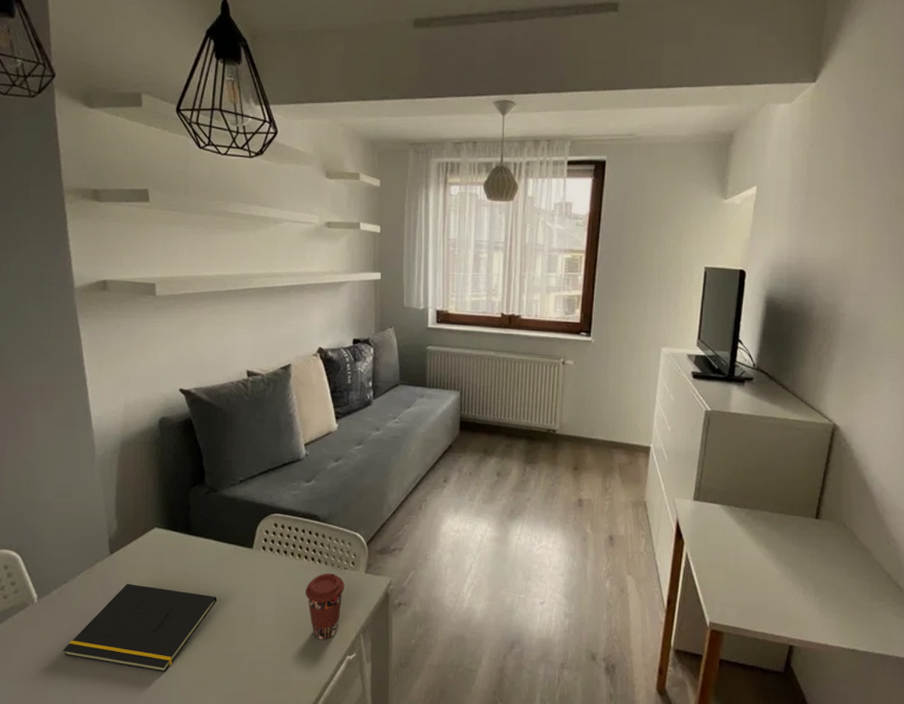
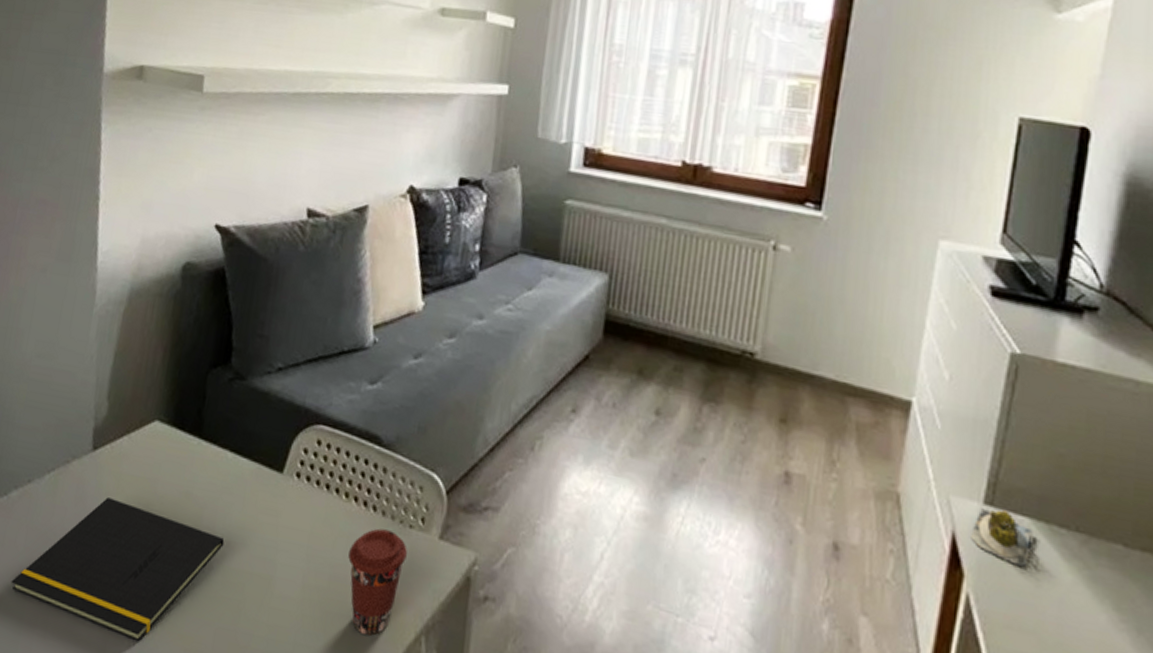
succulent plant: none [687,502,722,532] -> present [971,508,1035,567]

